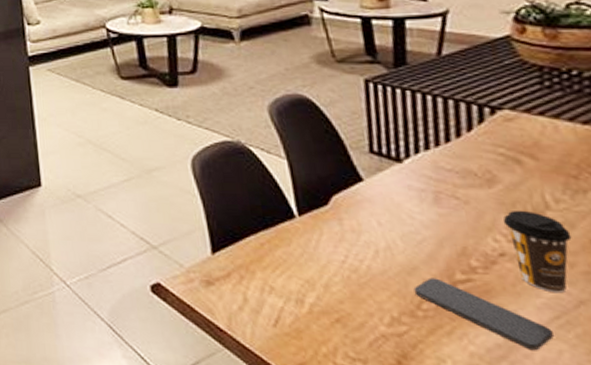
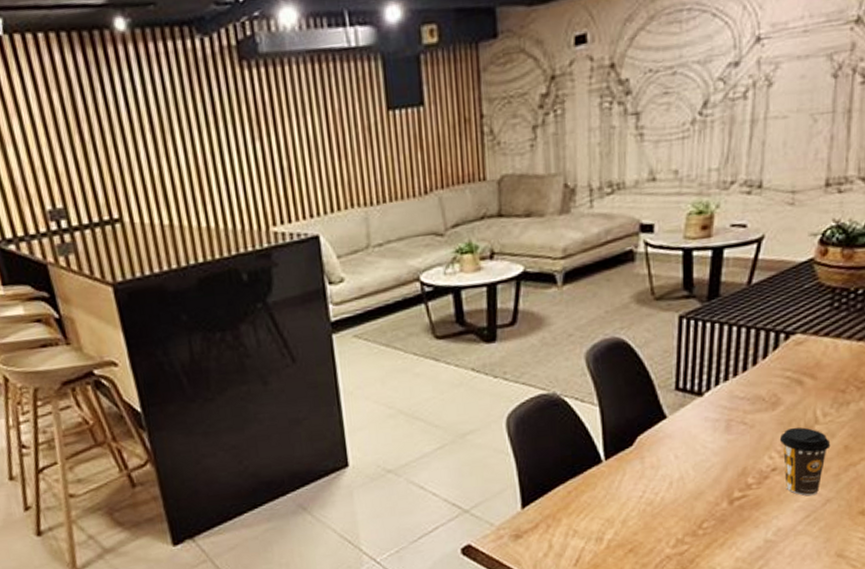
smartphone: present [414,277,554,350] -> none [698,499,802,547]

